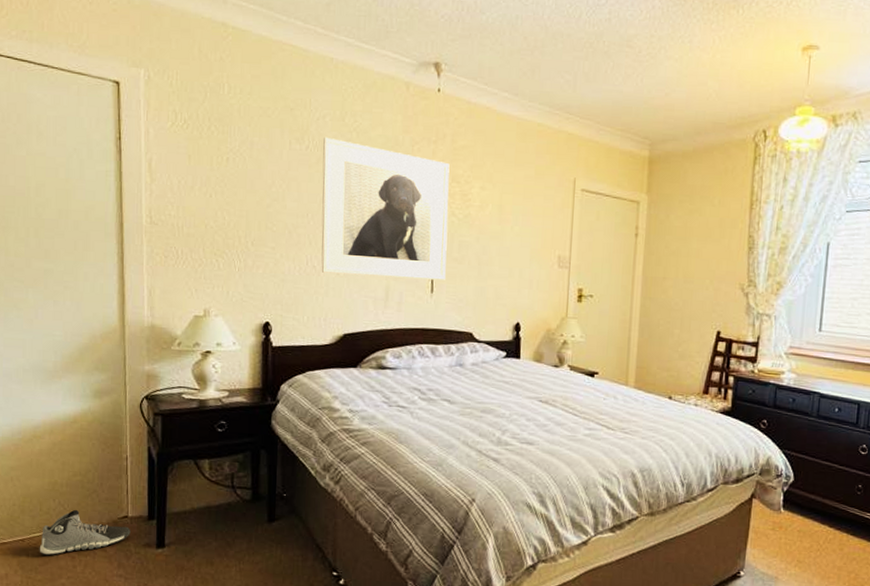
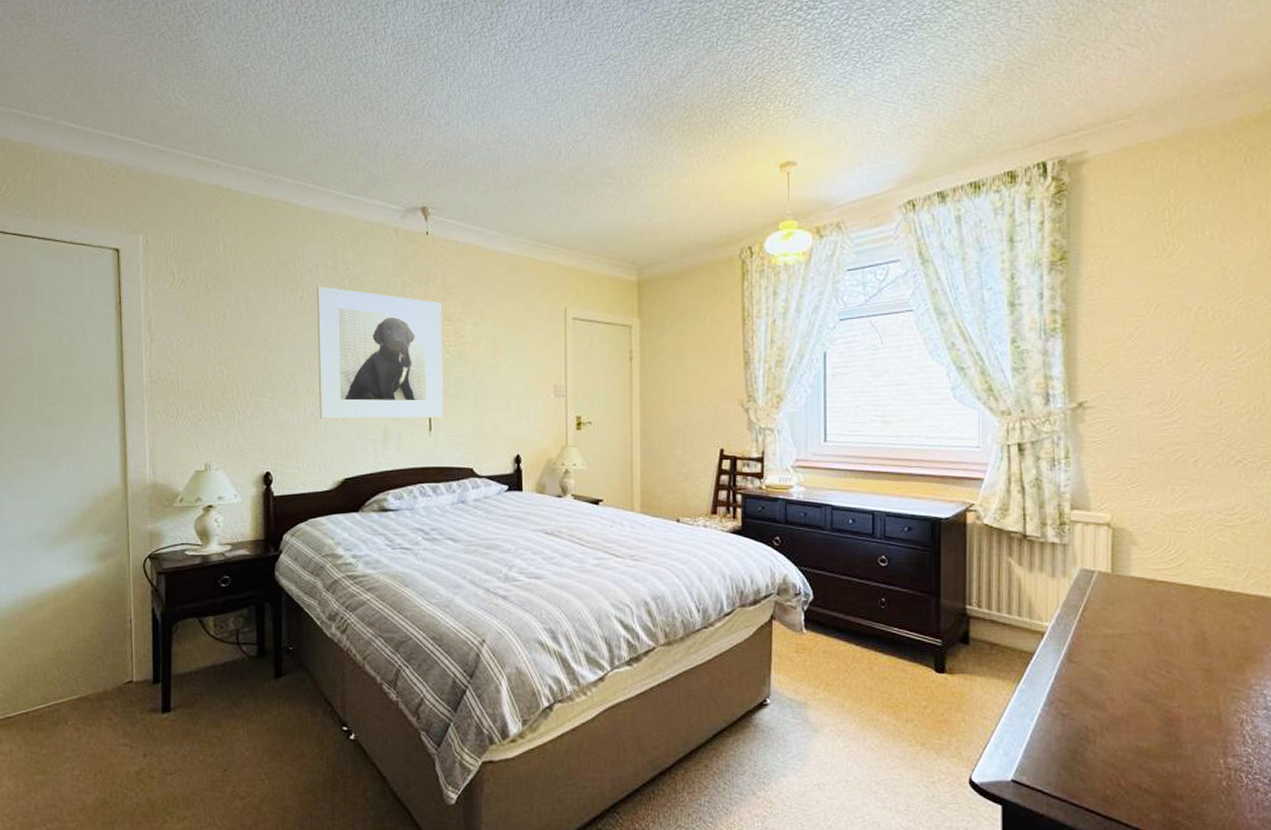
sneaker: present [39,509,131,556] -> none [43,677,136,728]

